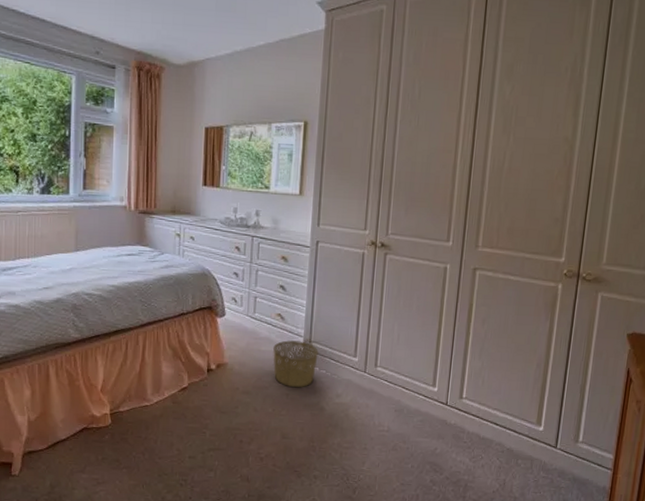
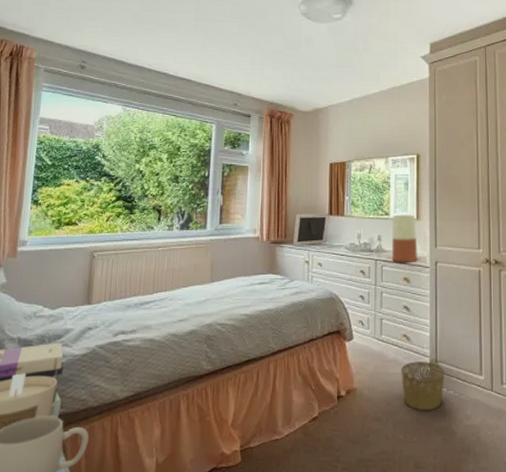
picture frame: none [162,182,203,218] -> present [292,213,329,246]
vase: none [269,188,299,242] -> present [391,214,418,263]

